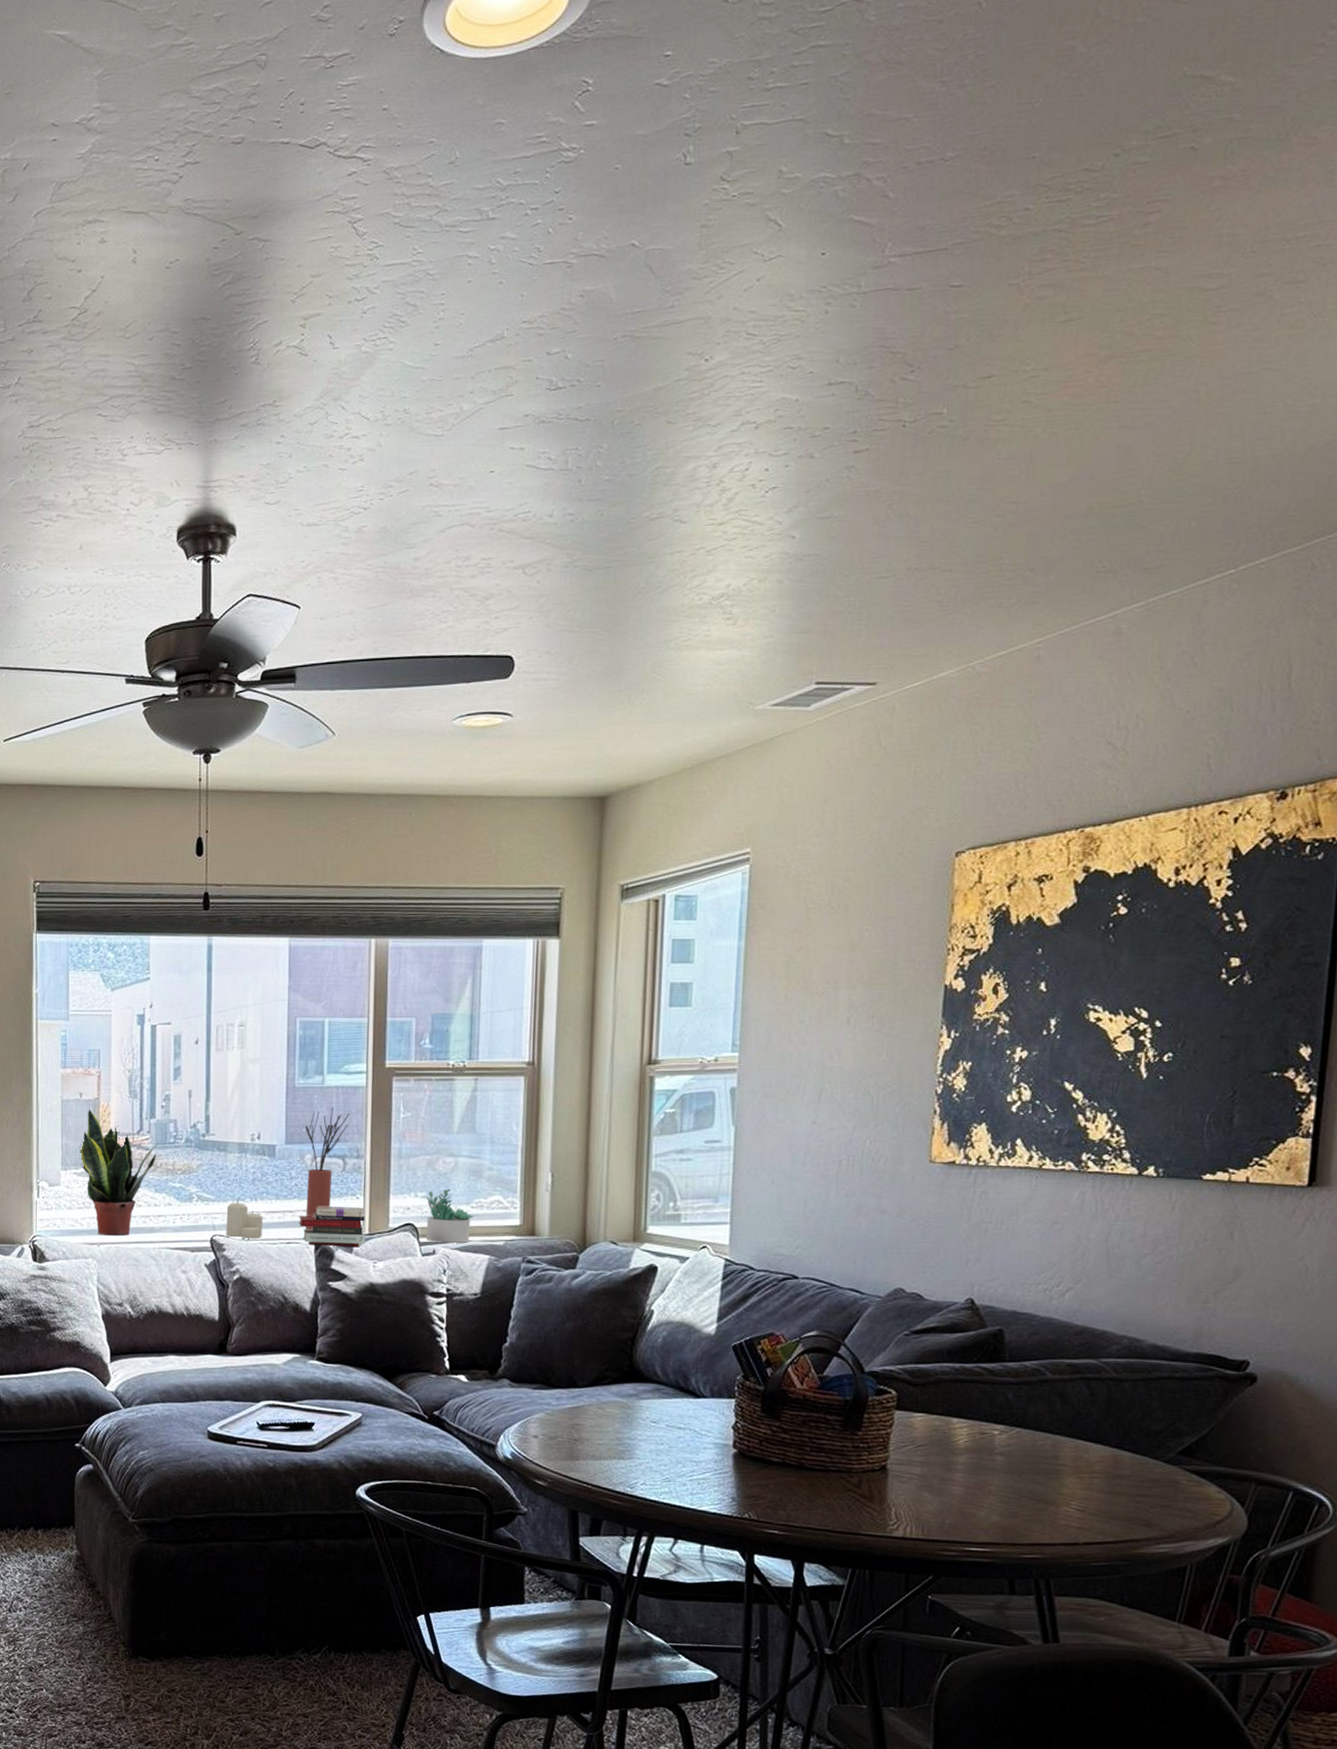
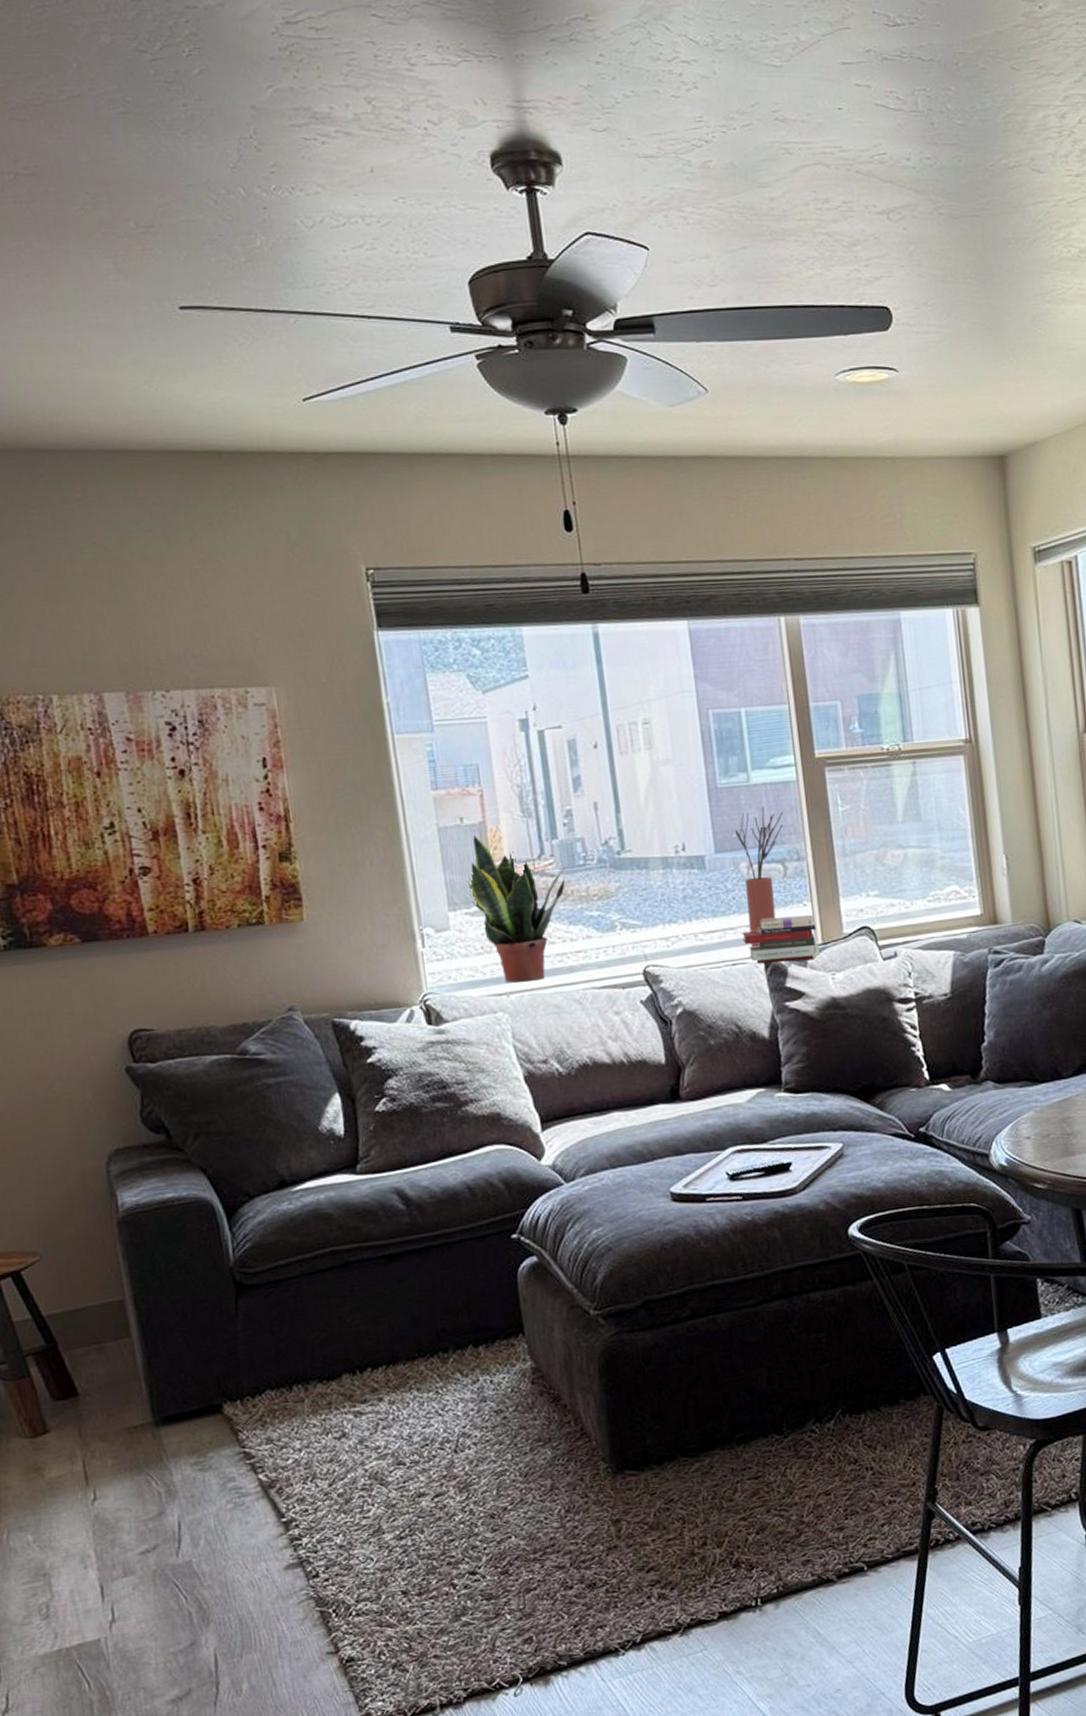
candle: present [226,1198,263,1240] -> none [657,921,703,967]
succulent plant: present [426,1189,475,1244] -> none [879,884,933,944]

